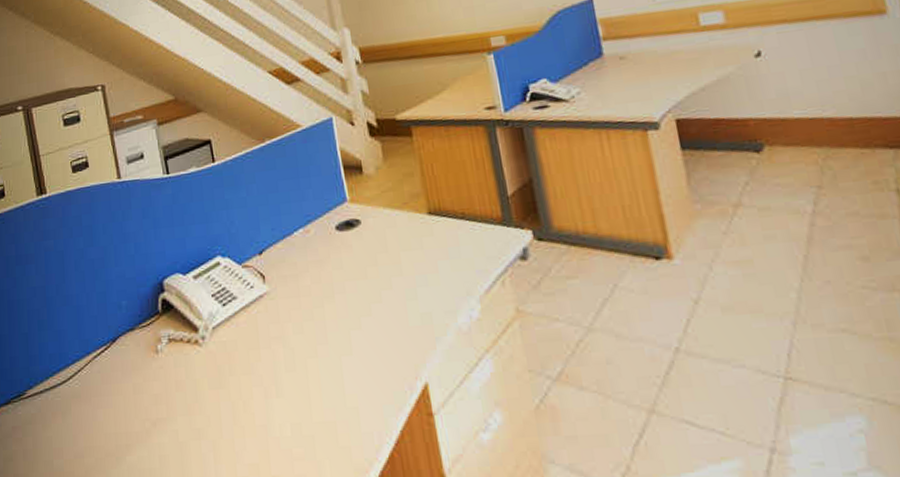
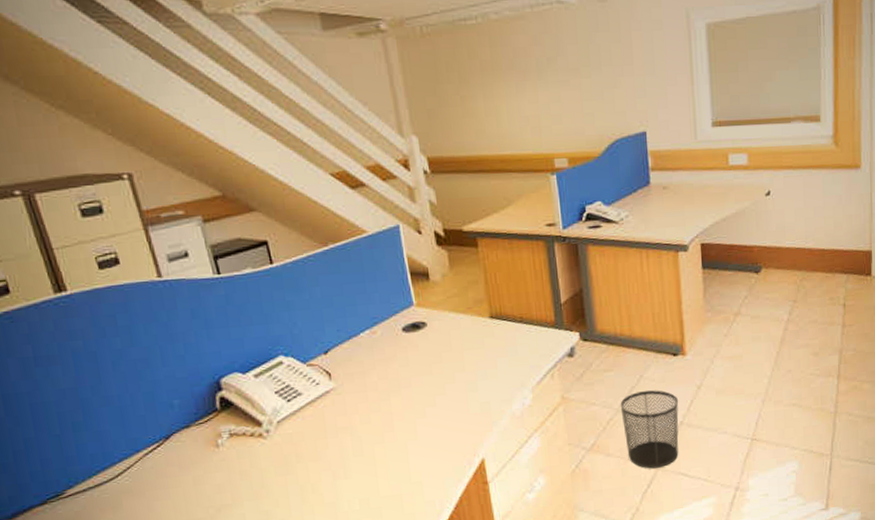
waste bin: none [590,304,678,411] -> present [620,390,679,469]

